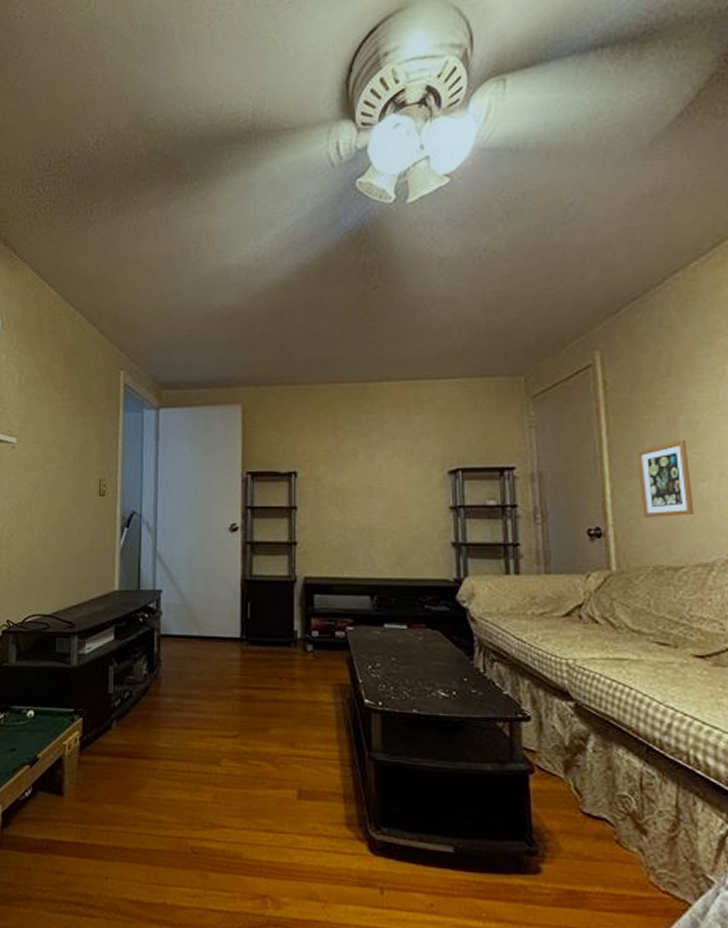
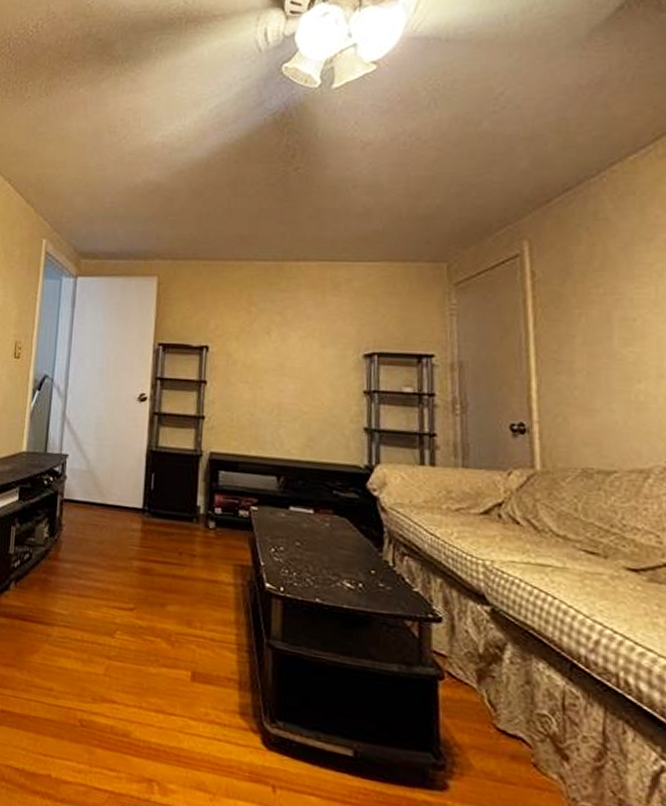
picture frame: present [637,440,694,517] -> none [566,337,629,418]

